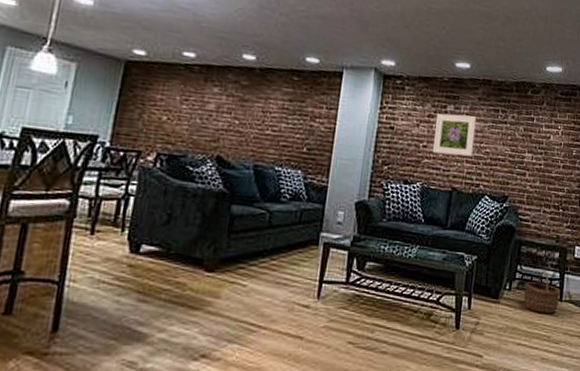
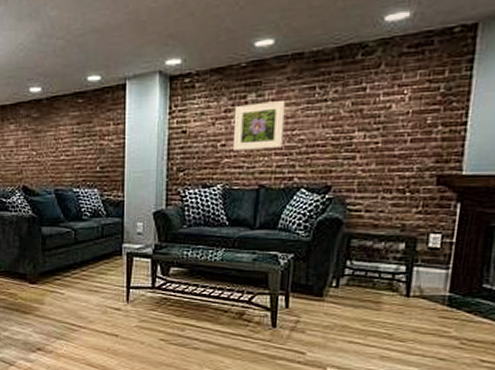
wicker basket: present [523,270,560,314] -> none [355,264,407,310]

